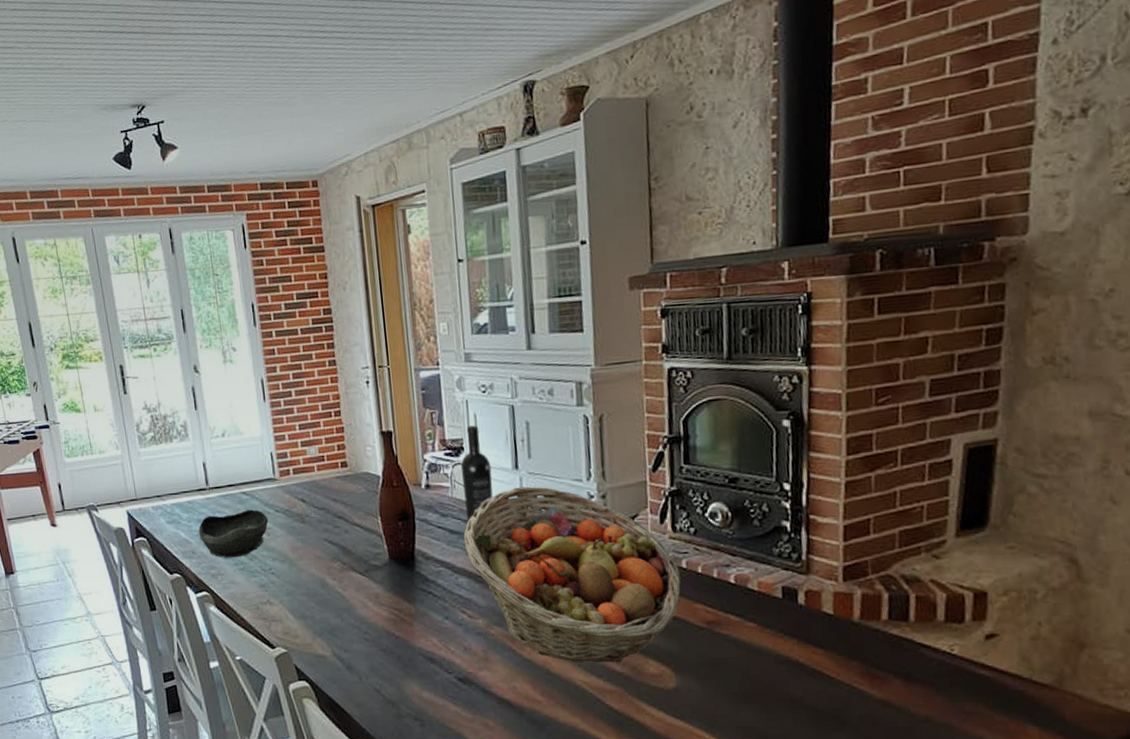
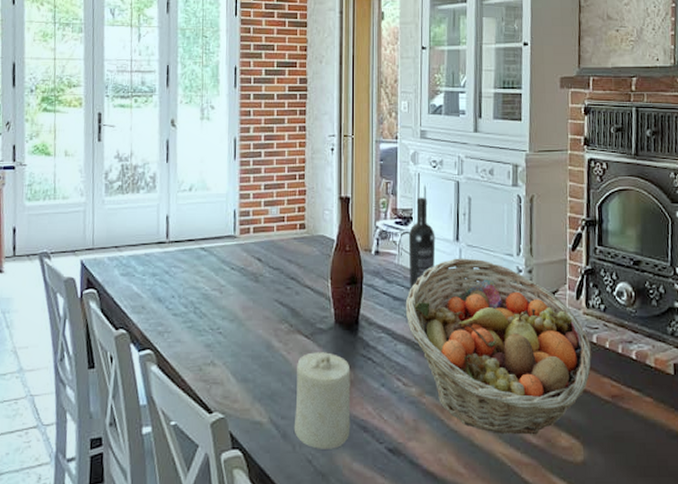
bowl: present [198,509,269,558] -> none [151,266,223,315]
candle: none [354,588,417,680] -> present [293,352,351,449]

